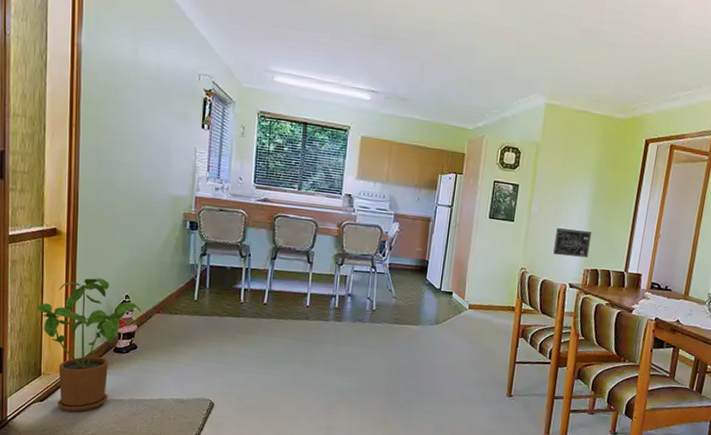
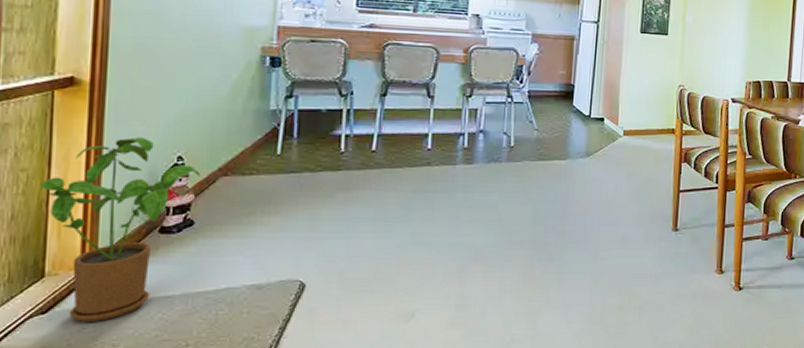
wall art: present [553,228,592,258] -> none [712,39,751,69]

